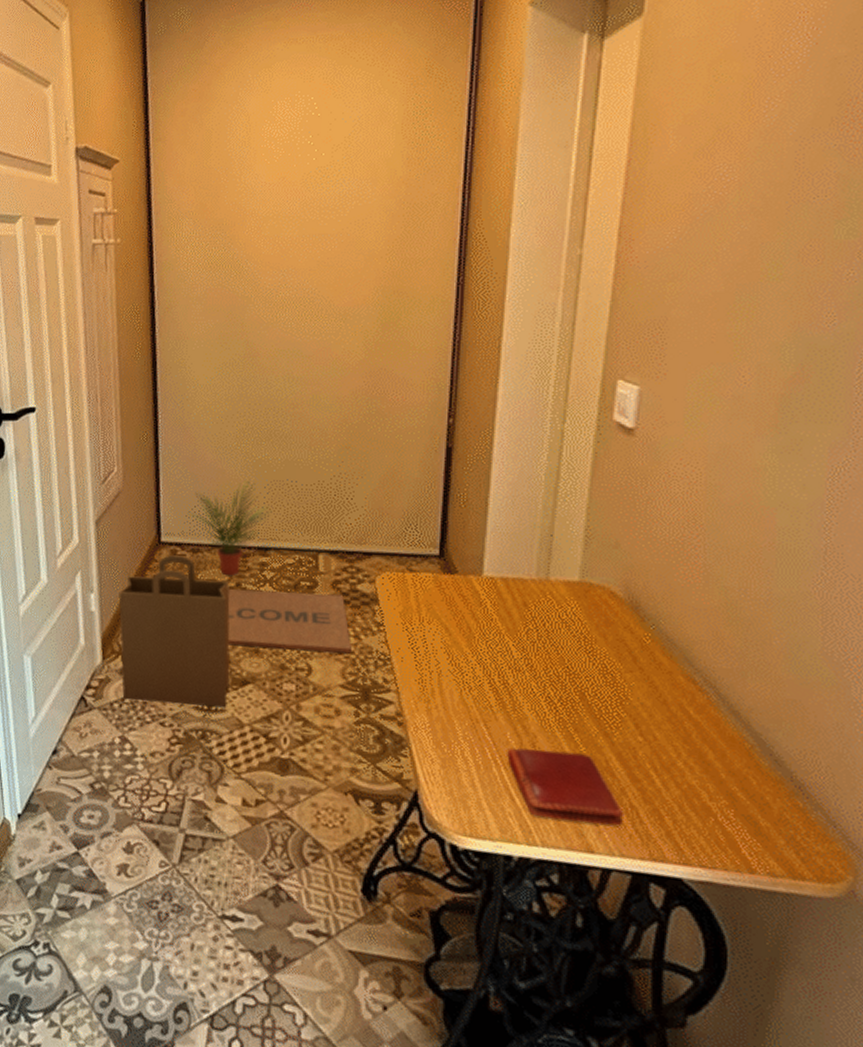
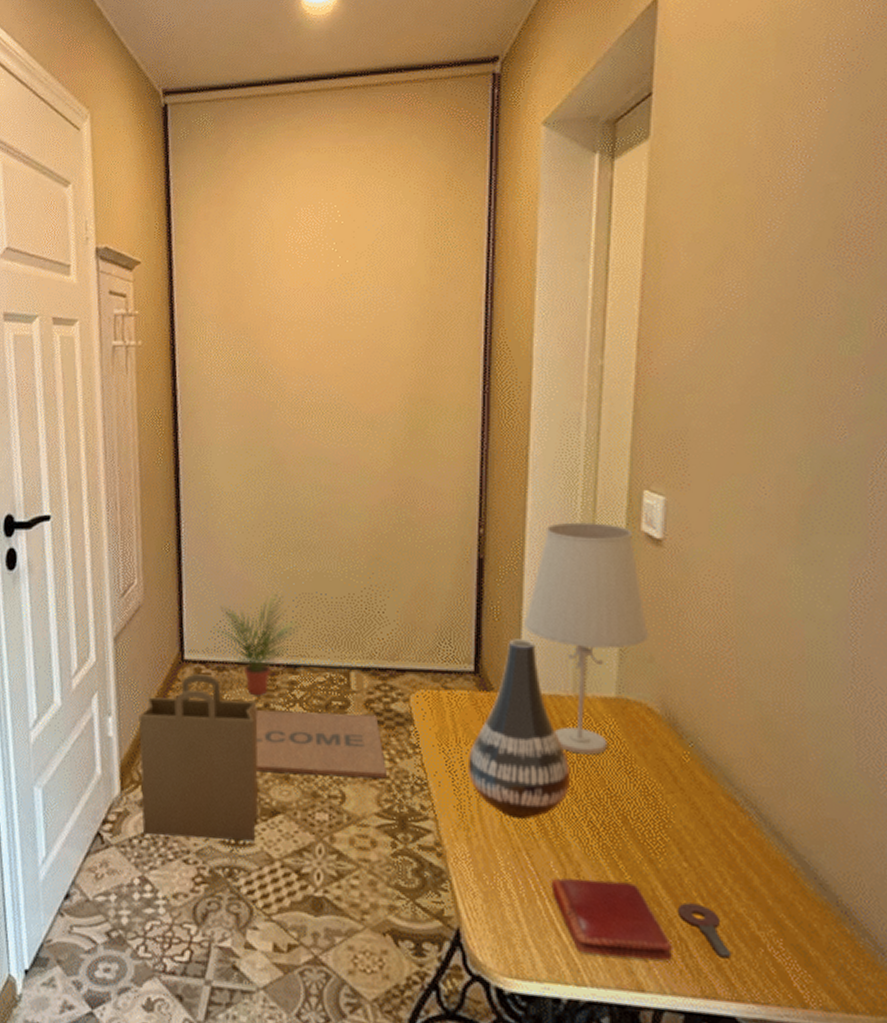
vase: none [429,524,531,693] -> present [467,639,571,819]
table lamp: none [490,412,616,635] -> present [524,522,650,755]
key: none [631,773,682,826] -> present [678,902,732,959]

